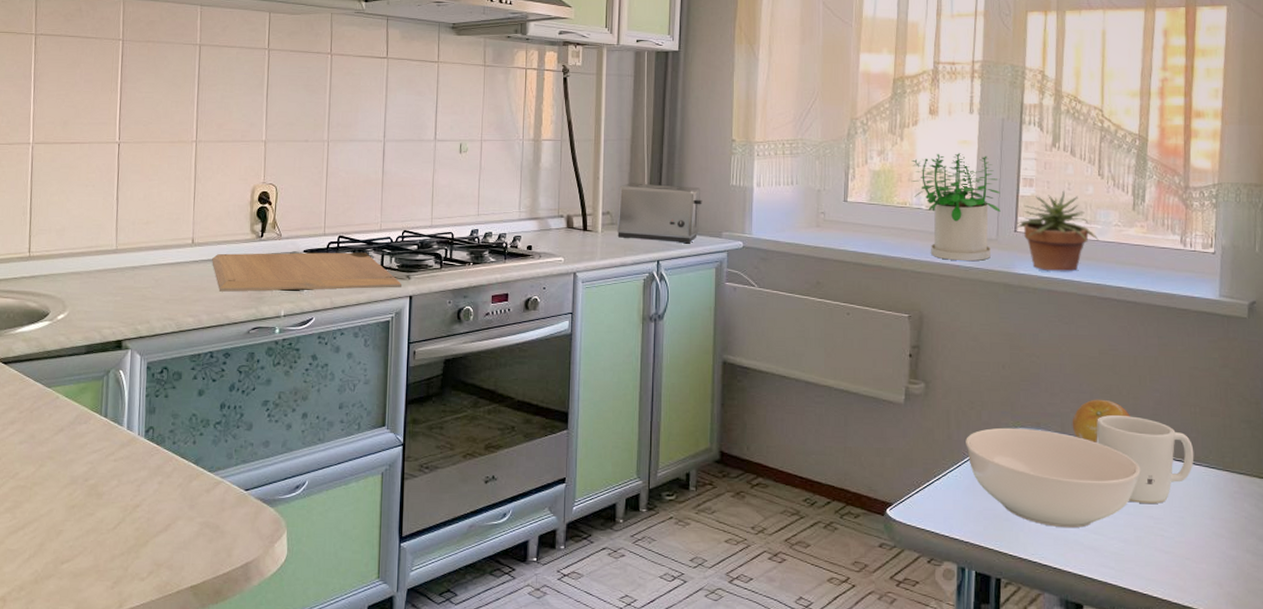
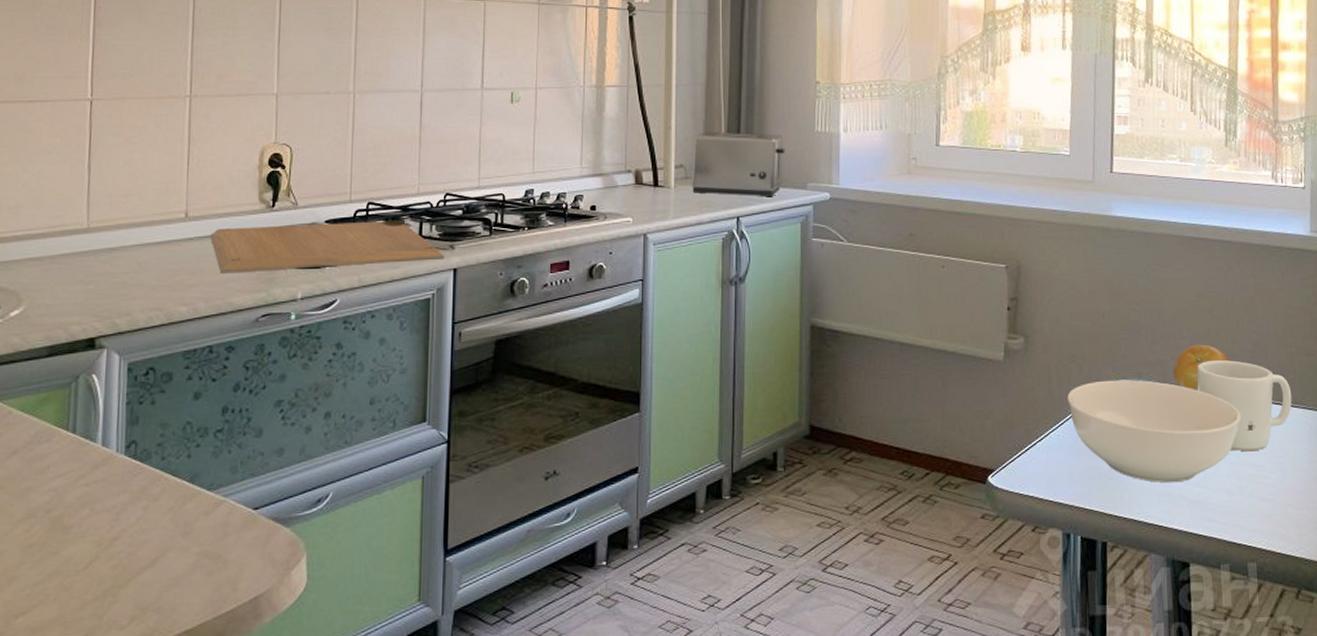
potted plant: present [911,153,1001,262] -> none [1004,91,1096,206]
potted plant: present [1017,190,1099,272] -> none [1112,128,1194,213]

